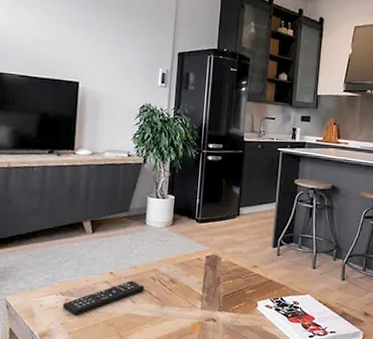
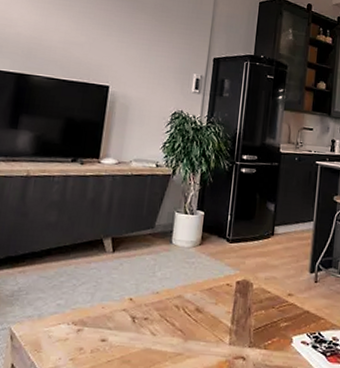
remote control: present [63,280,145,315] -> none [74,308,167,349]

